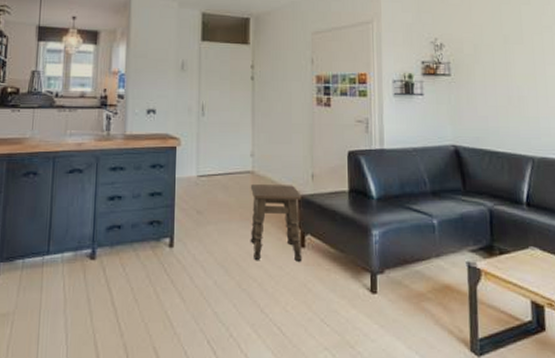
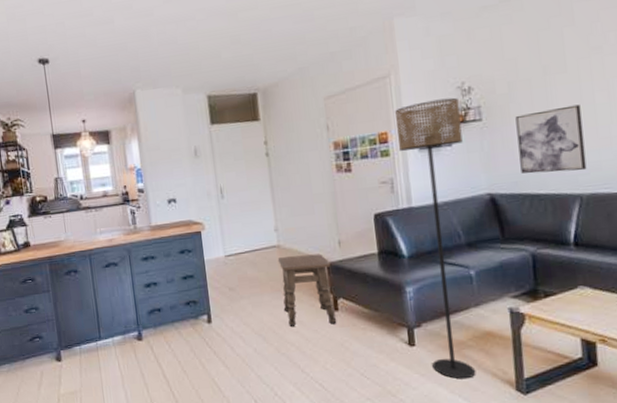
floor lamp: none [374,50,434,334] -> present [394,97,476,379]
wall art: none [479,74,538,135] -> present [515,104,587,174]

